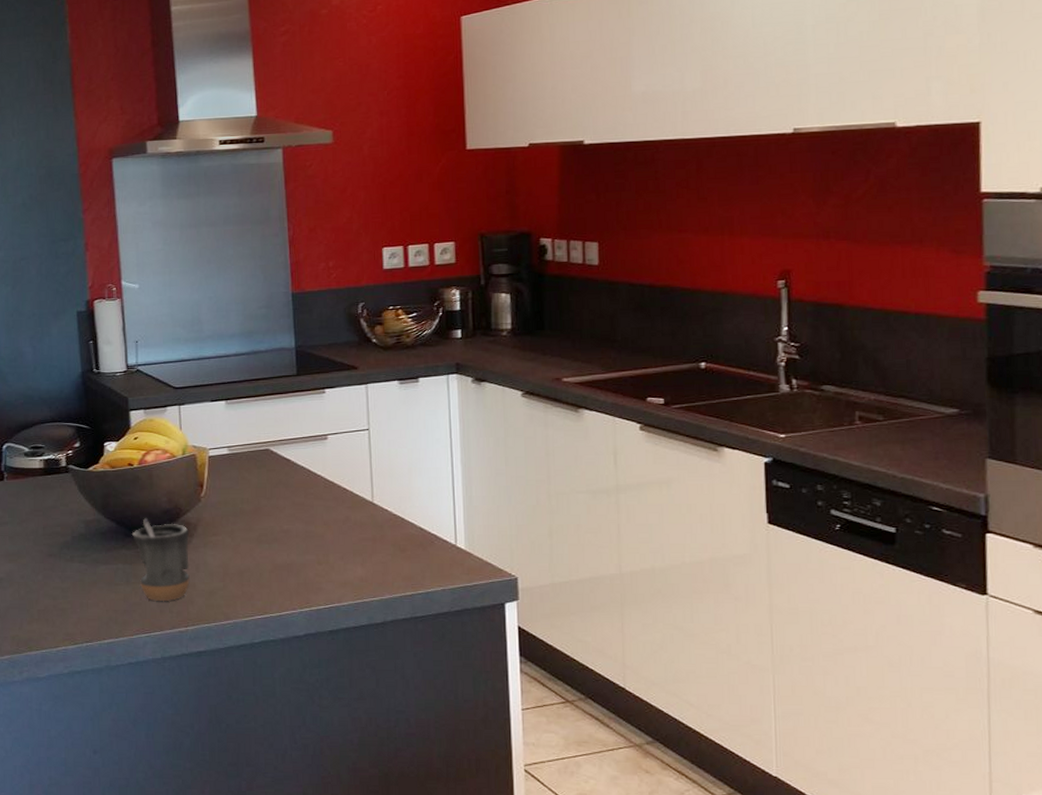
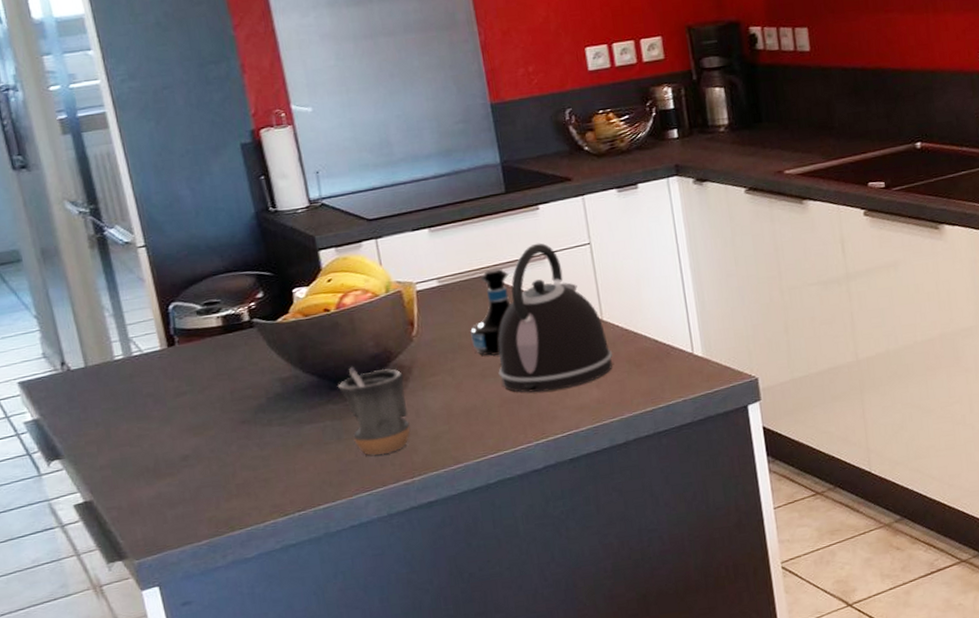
tequila bottle: none [252,443,292,523] -> present [470,268,511,356]
kettle: none [273,424,380,563] -> present [498,243,613,393]

